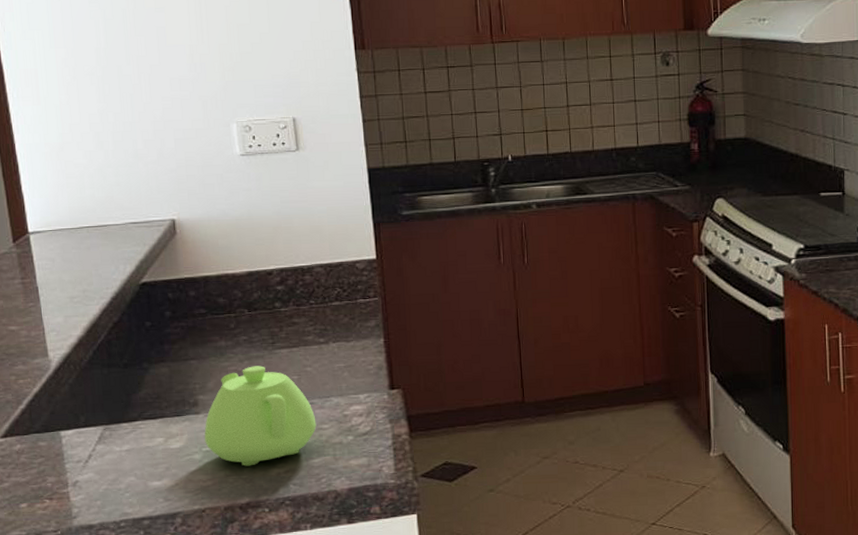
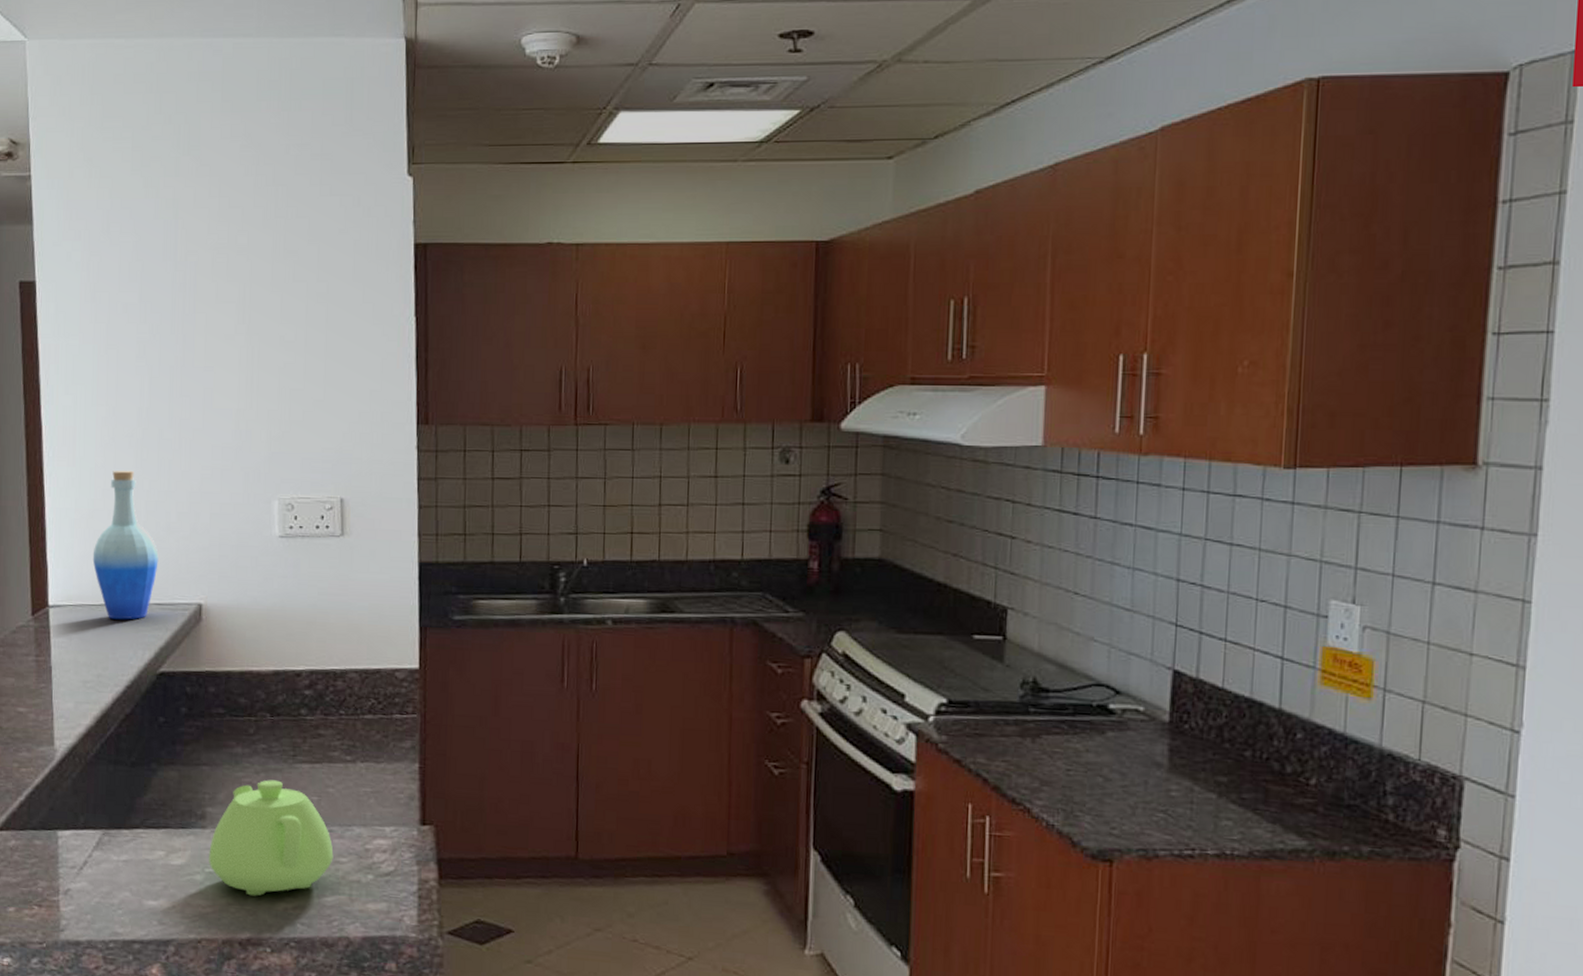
bottle: none [66,105,130,240] -> present [92,470,159,620]

